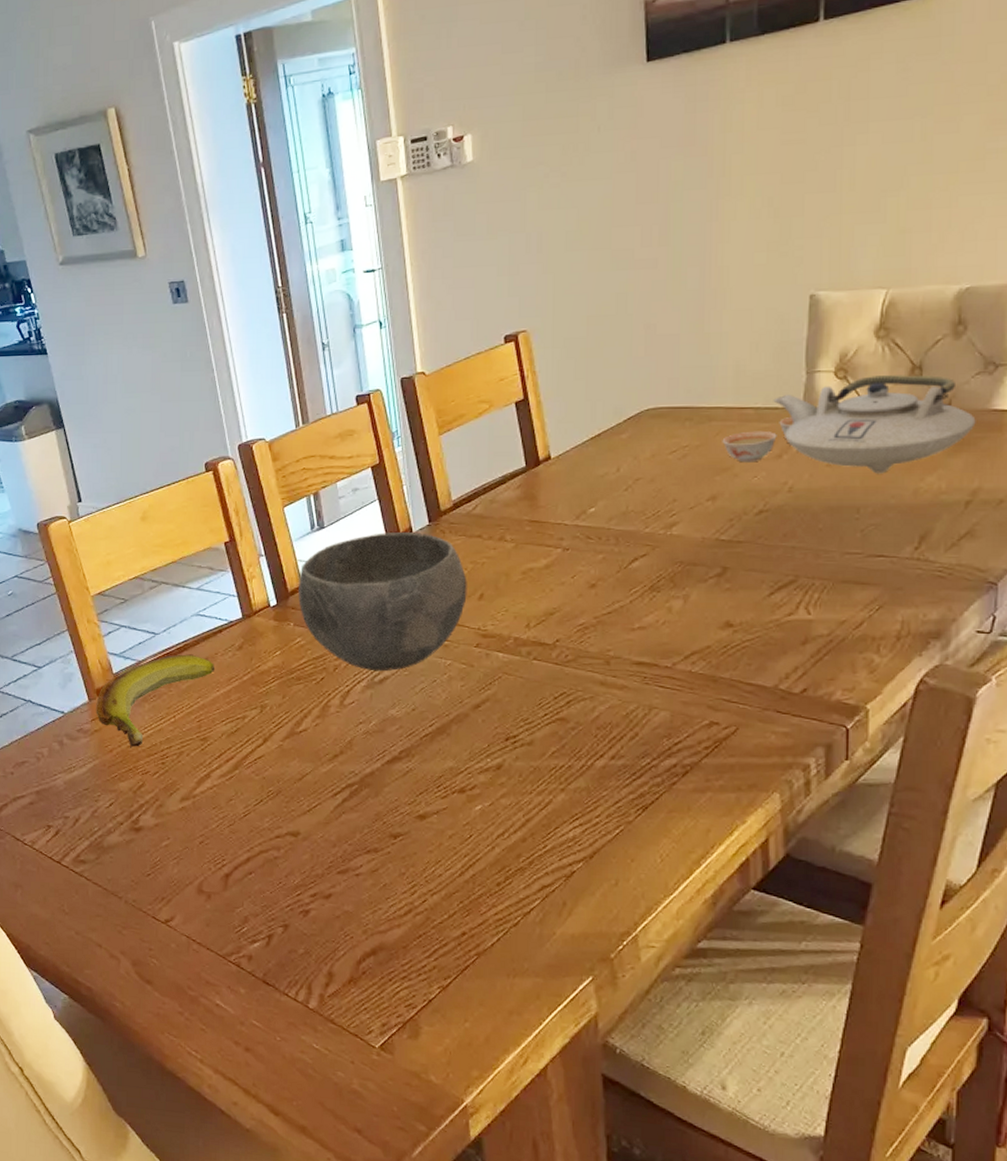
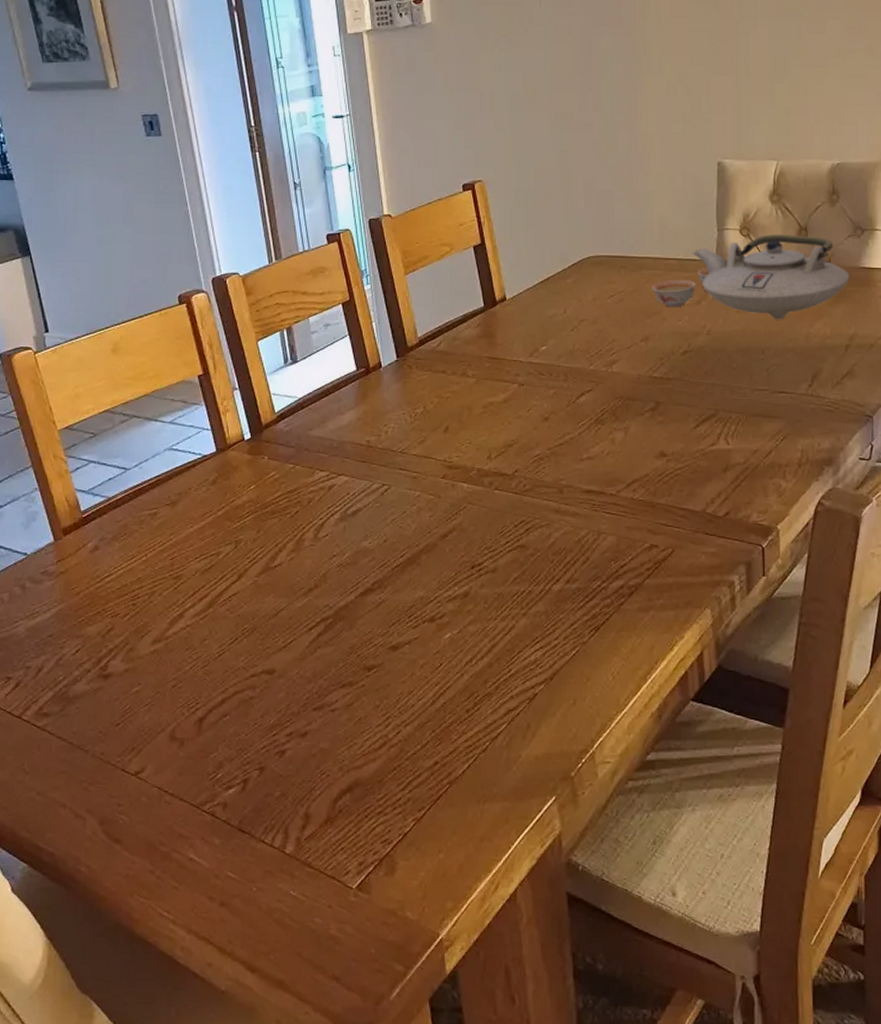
banana: present [96,653,214,747] -> none [62,488,188,589]
bowl: present [298,531,467,672] -> none [272,366,433,504]

